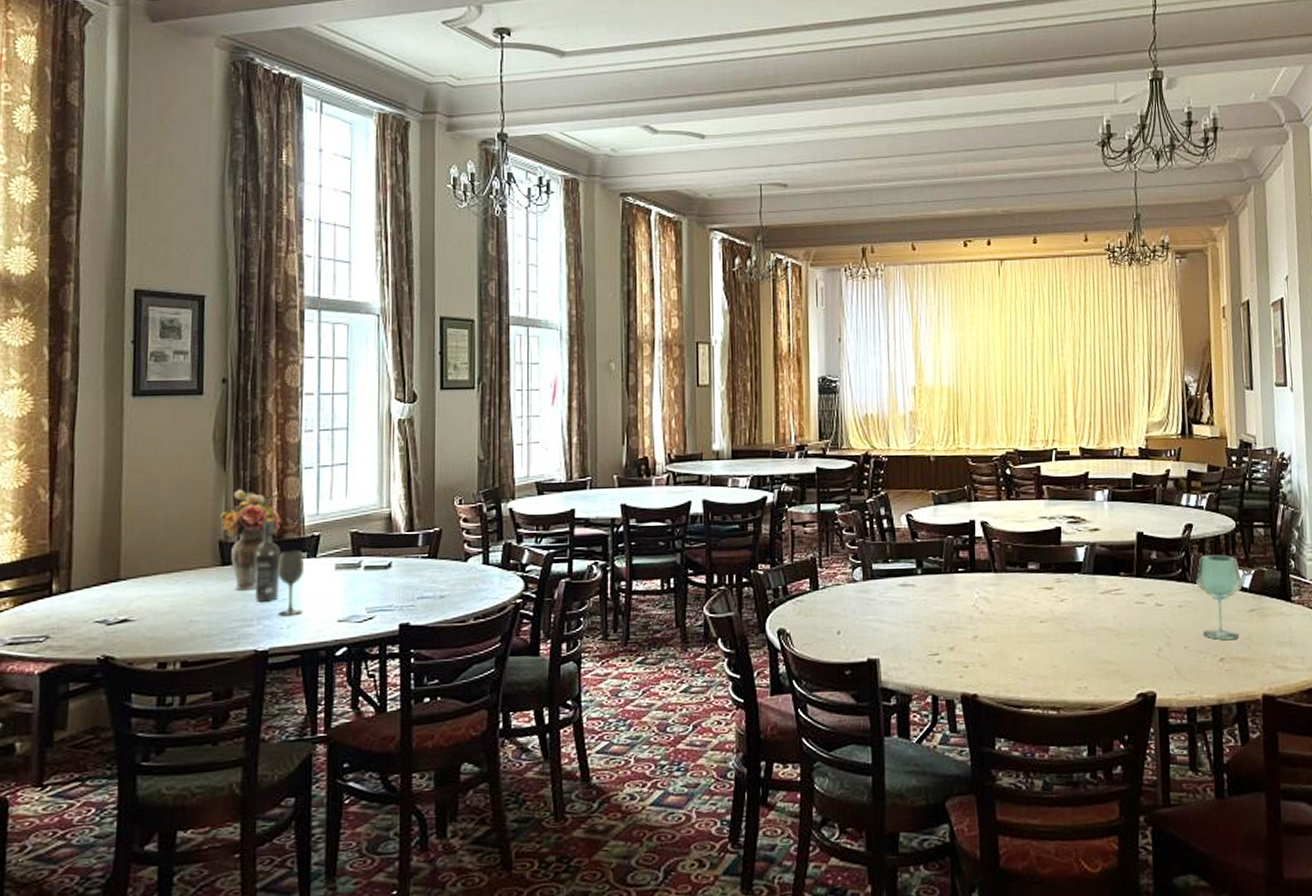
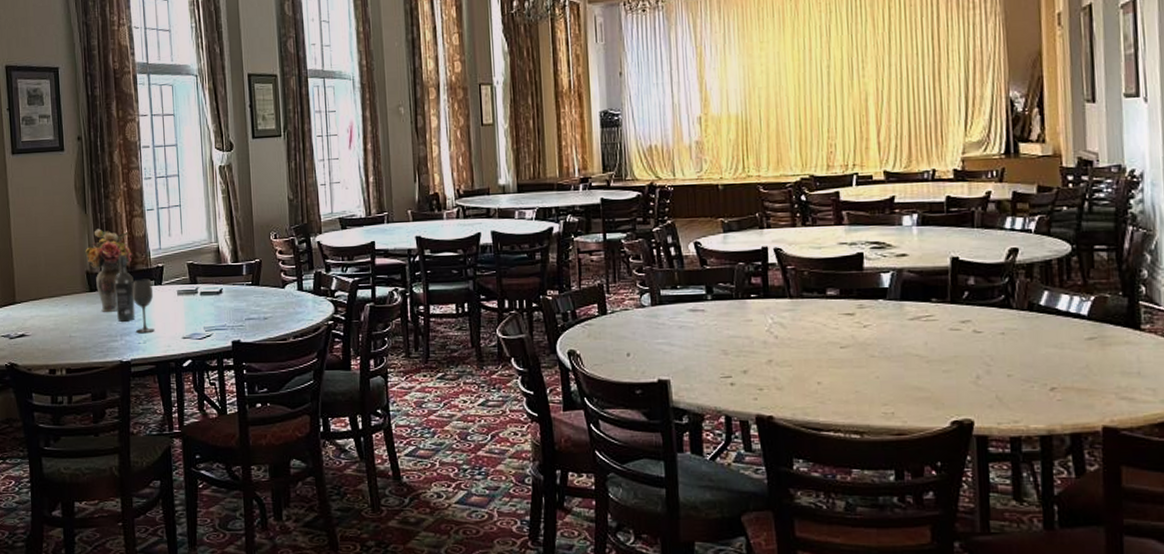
wine glass: present [1196,555,1242,641] -> none [1022,280,1079,370]

